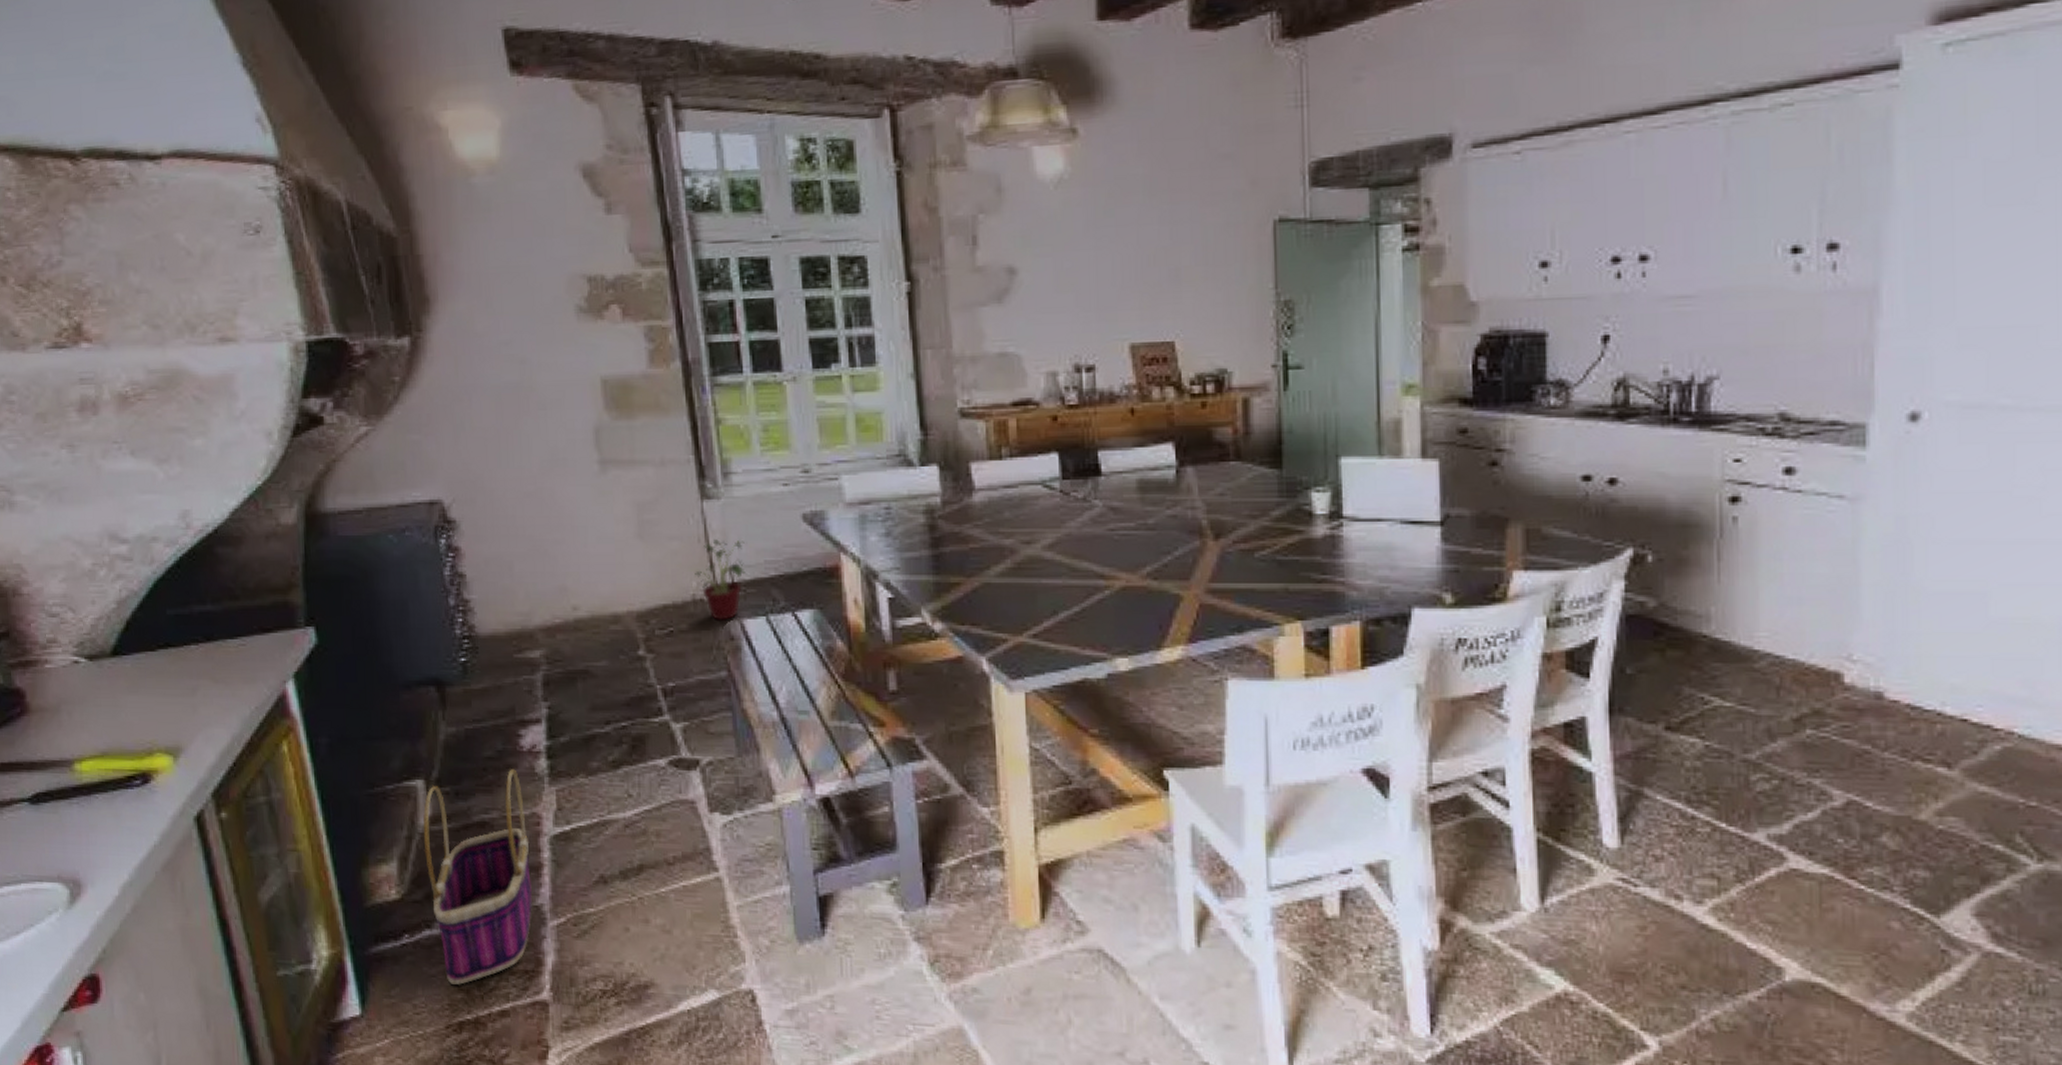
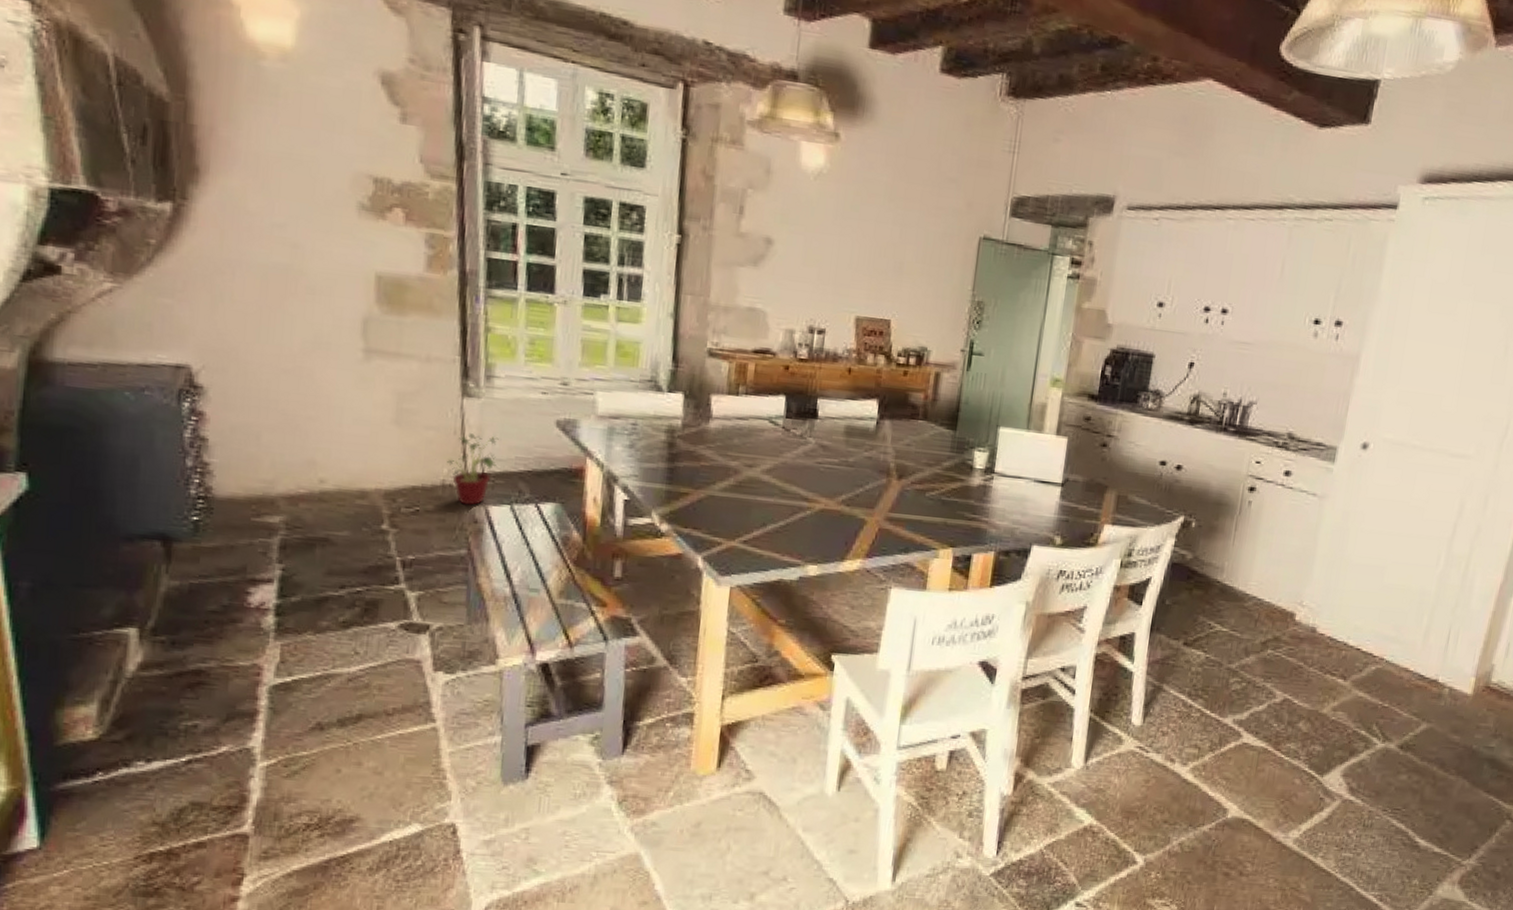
basket: present [423,769,532,985] -> none [129,623,247,819]

